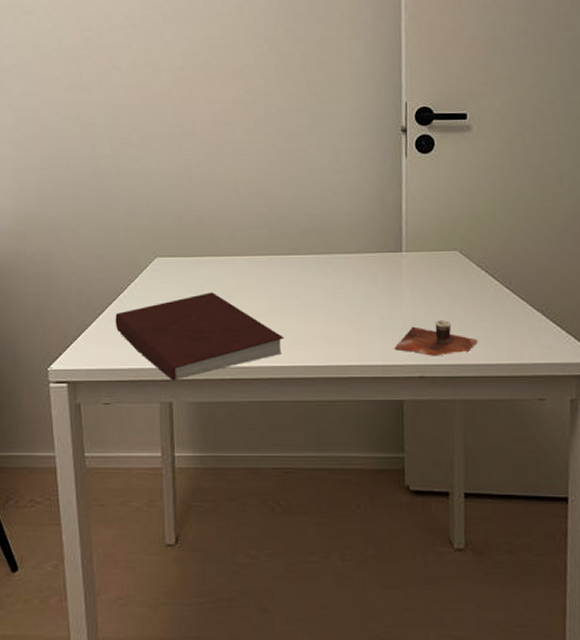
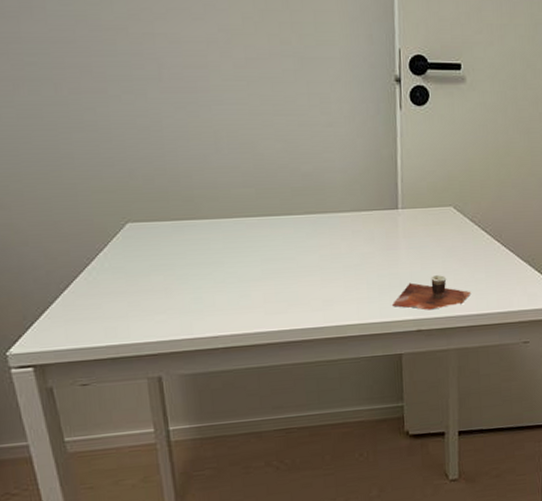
notebook: present [115,292,284,380] -> none [84,259,280,354]

